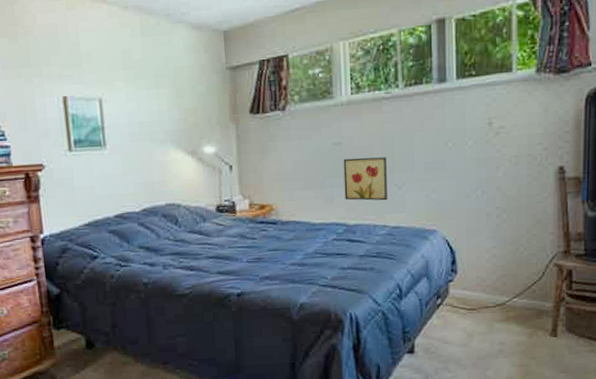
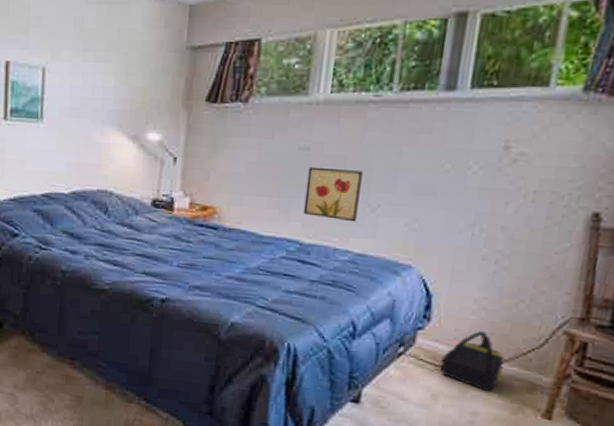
backpack: none [470,275,517,324] -> present [439,331,505,392]

